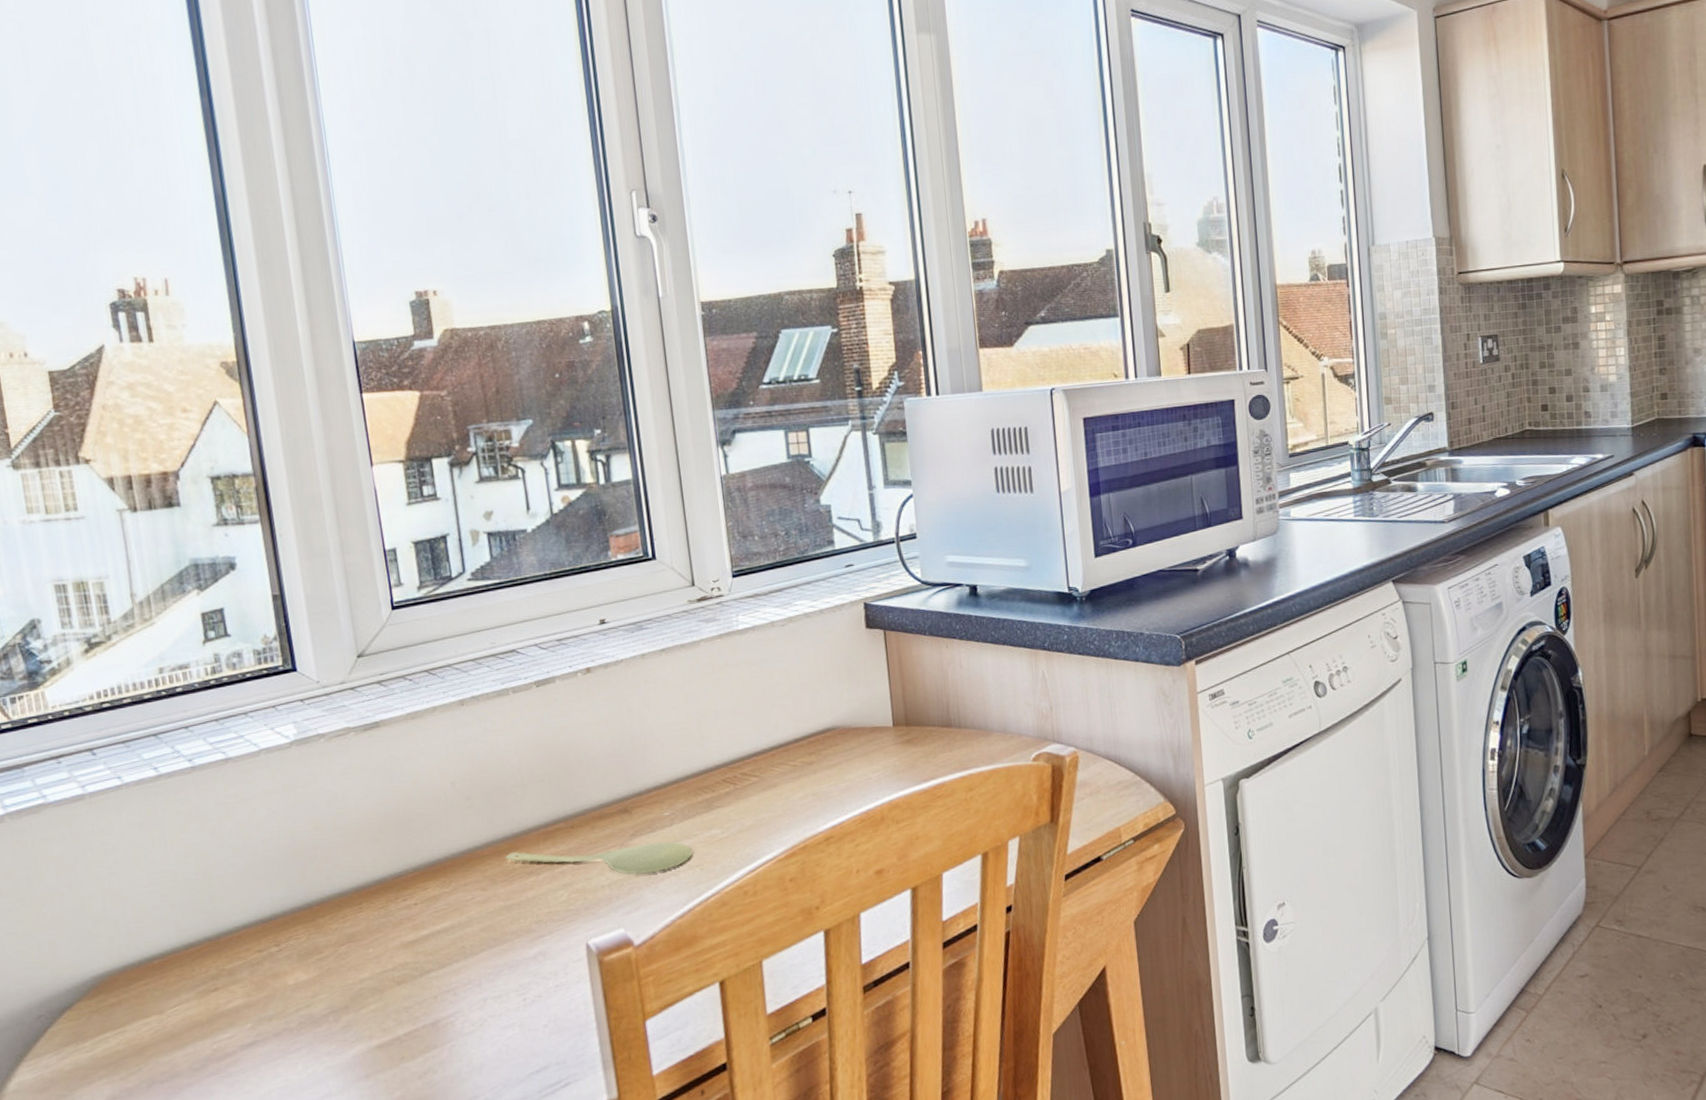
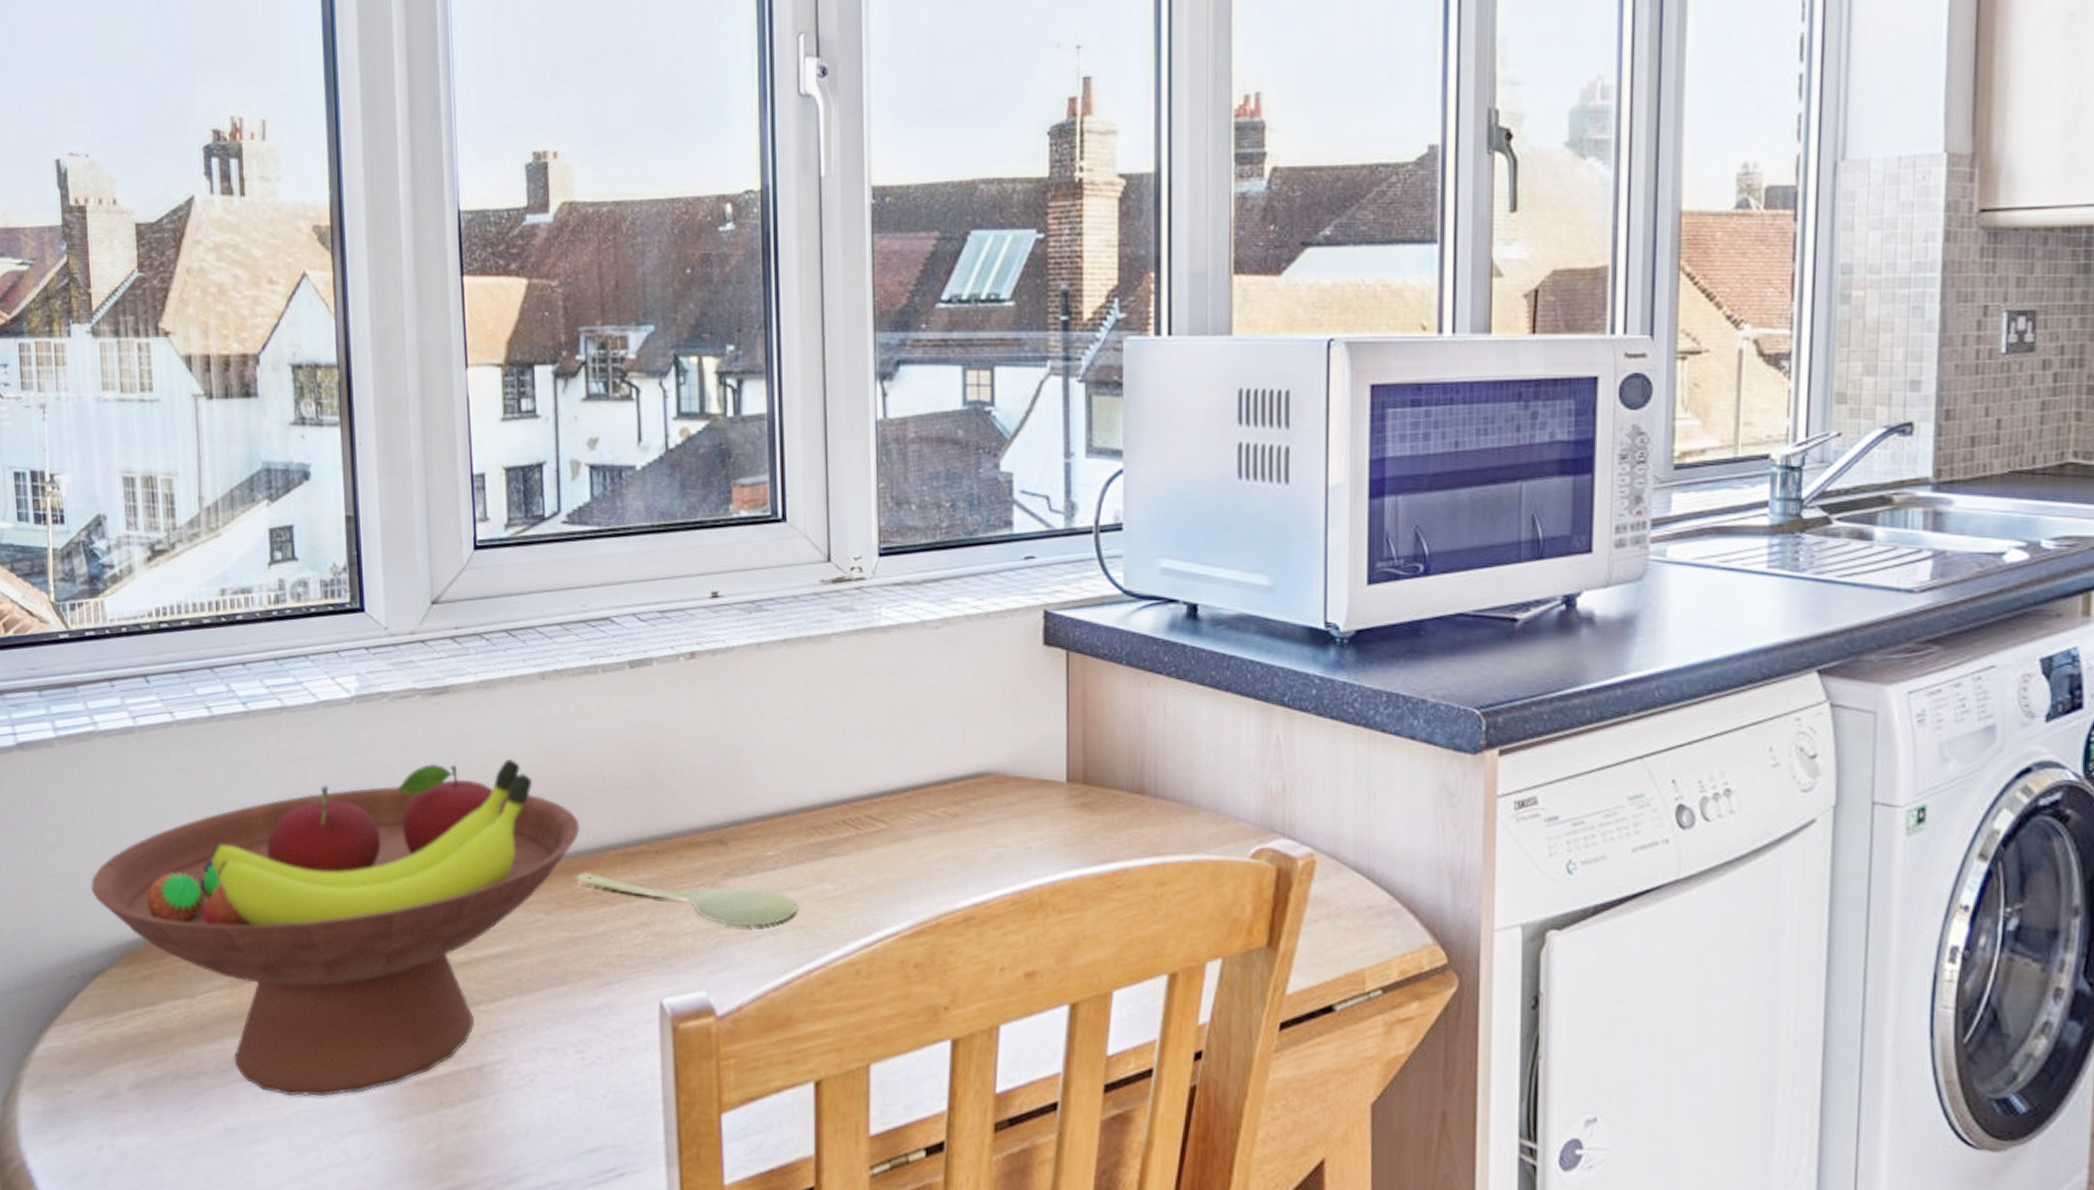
fruit bowl: none [52,772,505,1079] -> present [91,759,580,1097]

